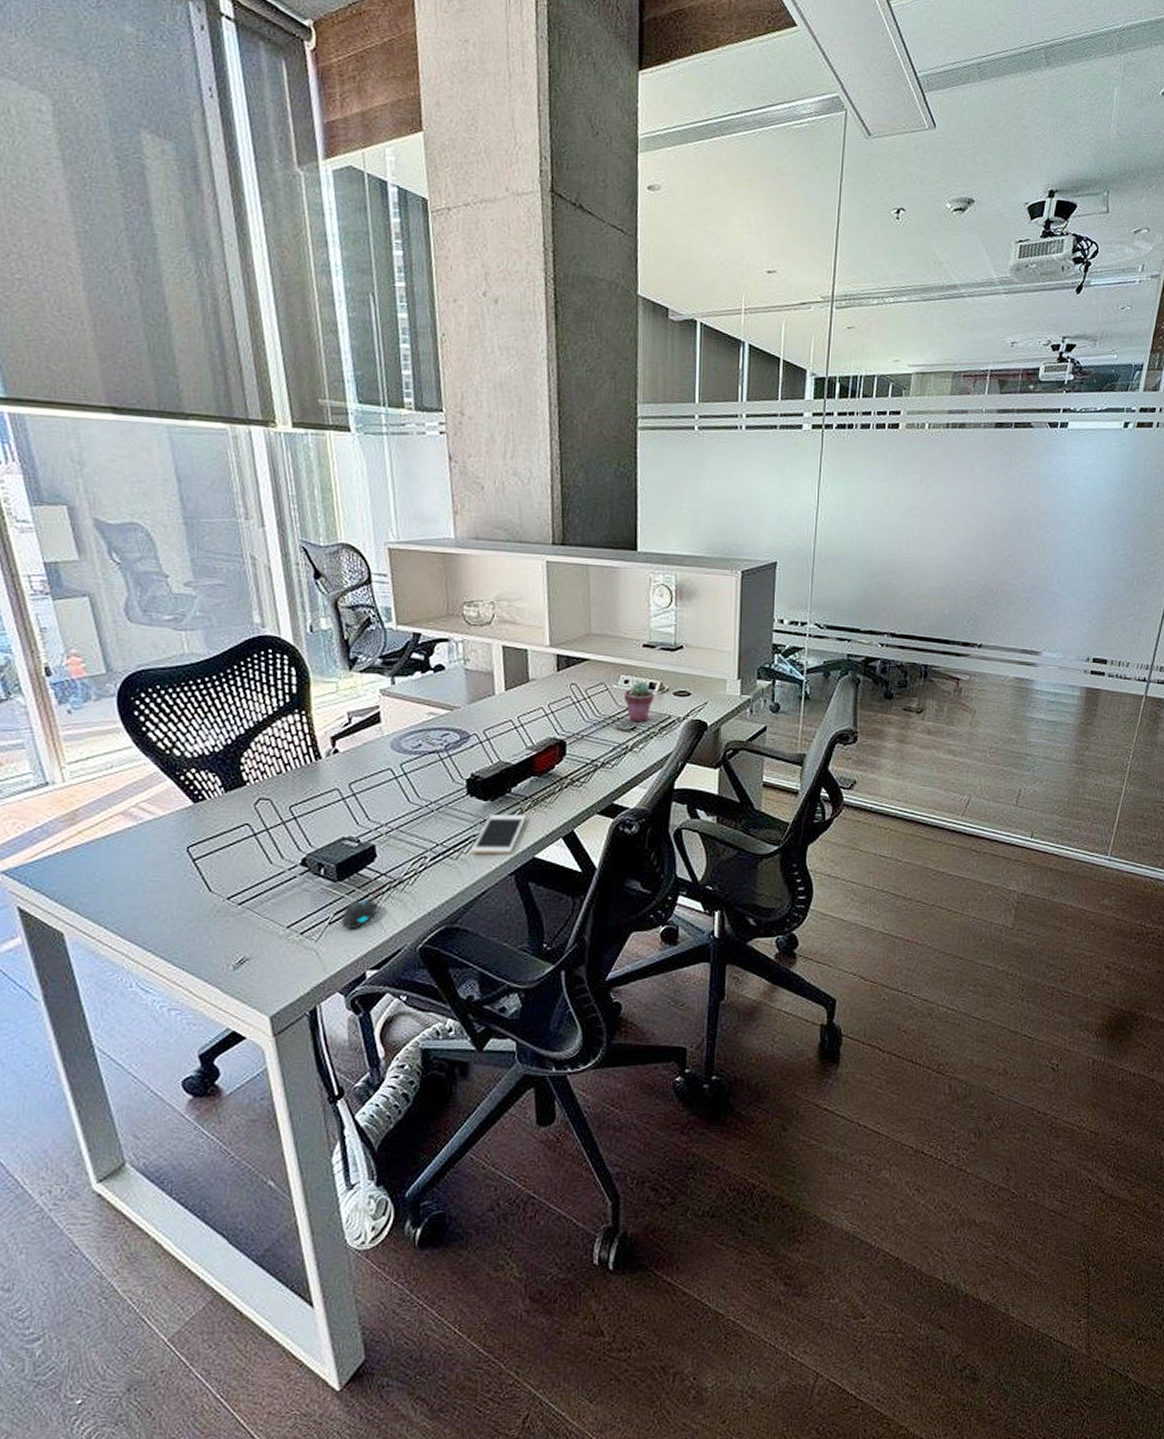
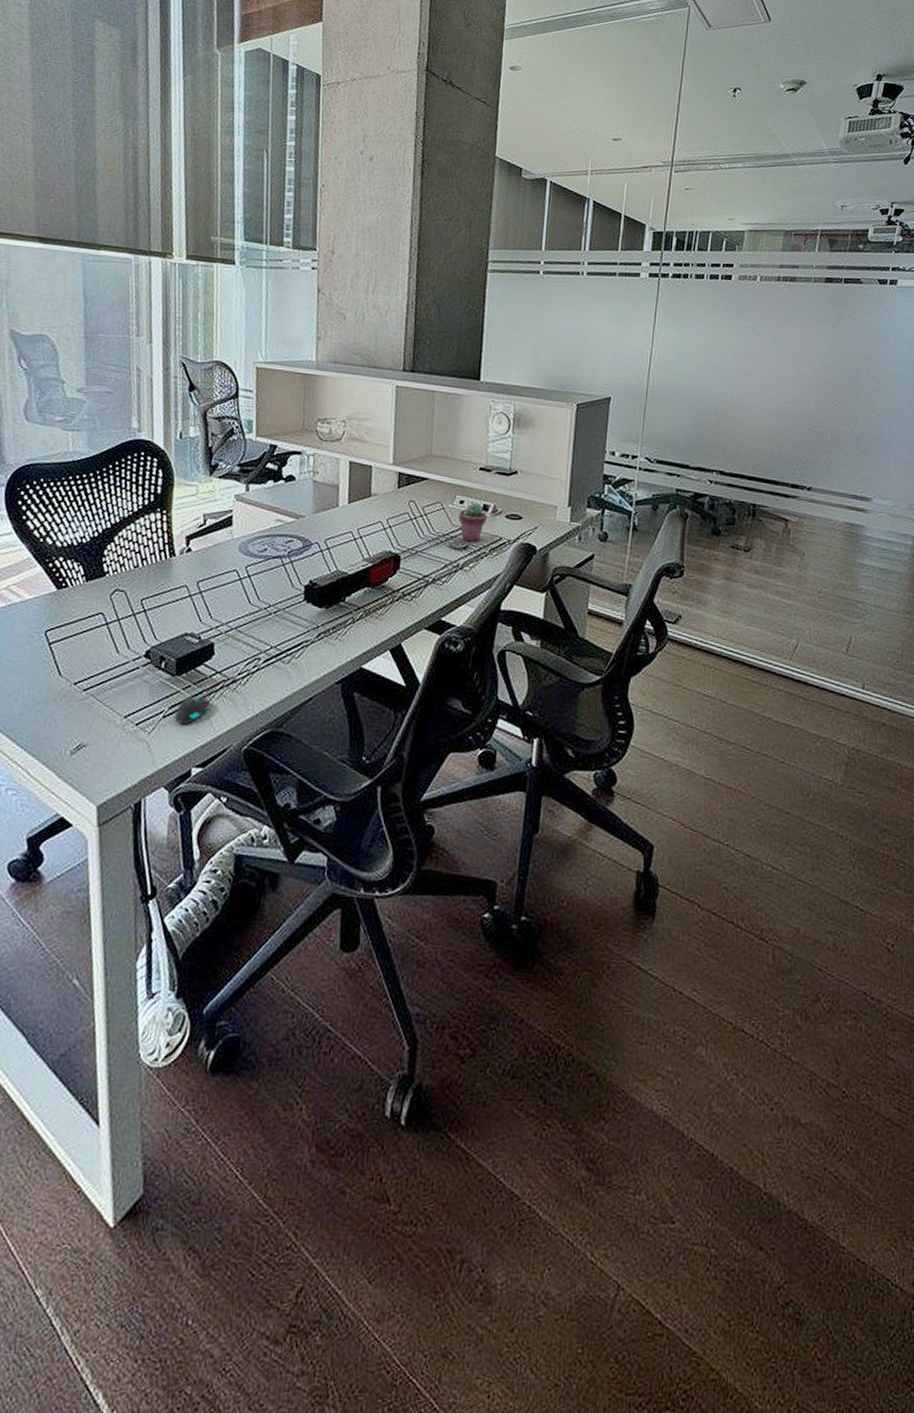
cell phone: present [471,815,526,854] -> none [302,622,357,662]

